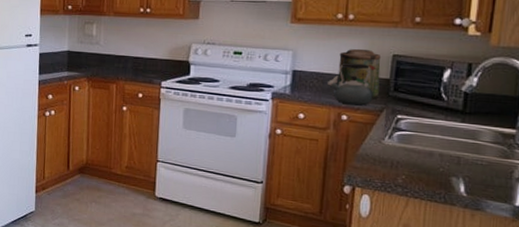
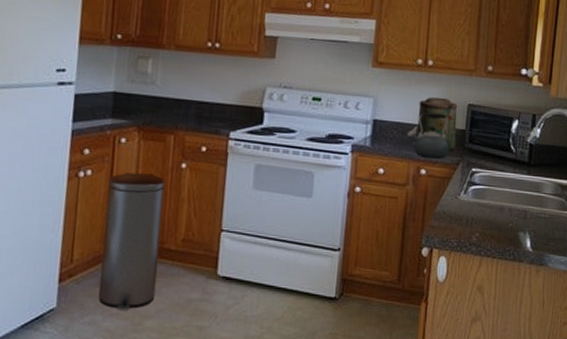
pedal bin: none [64,113,111,218] -> present [98,172,166,310]

